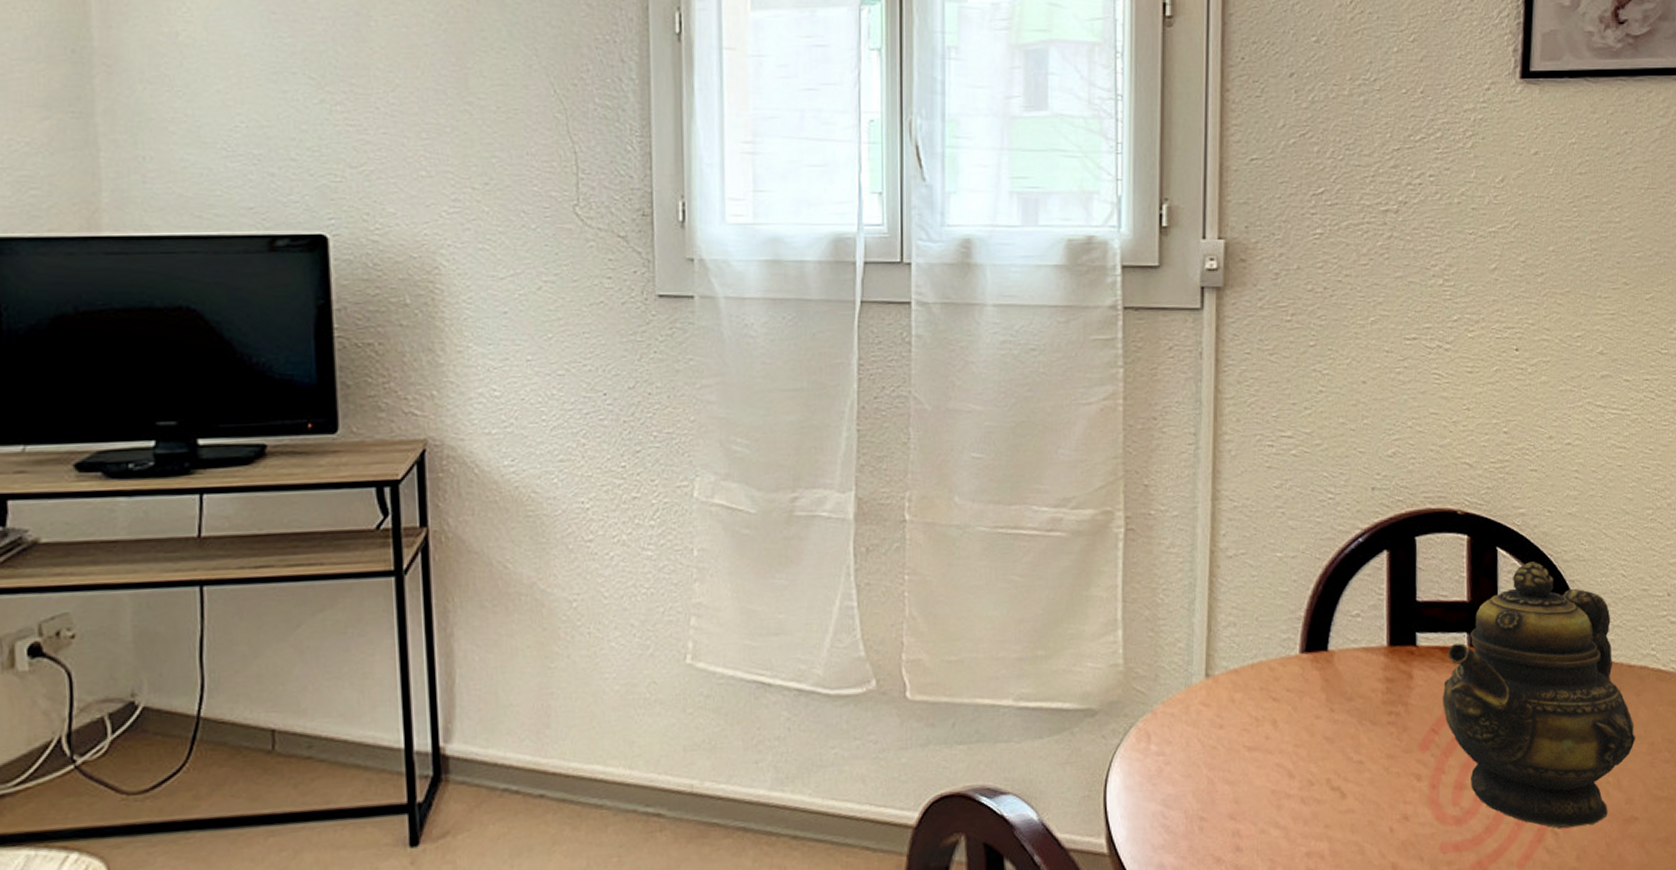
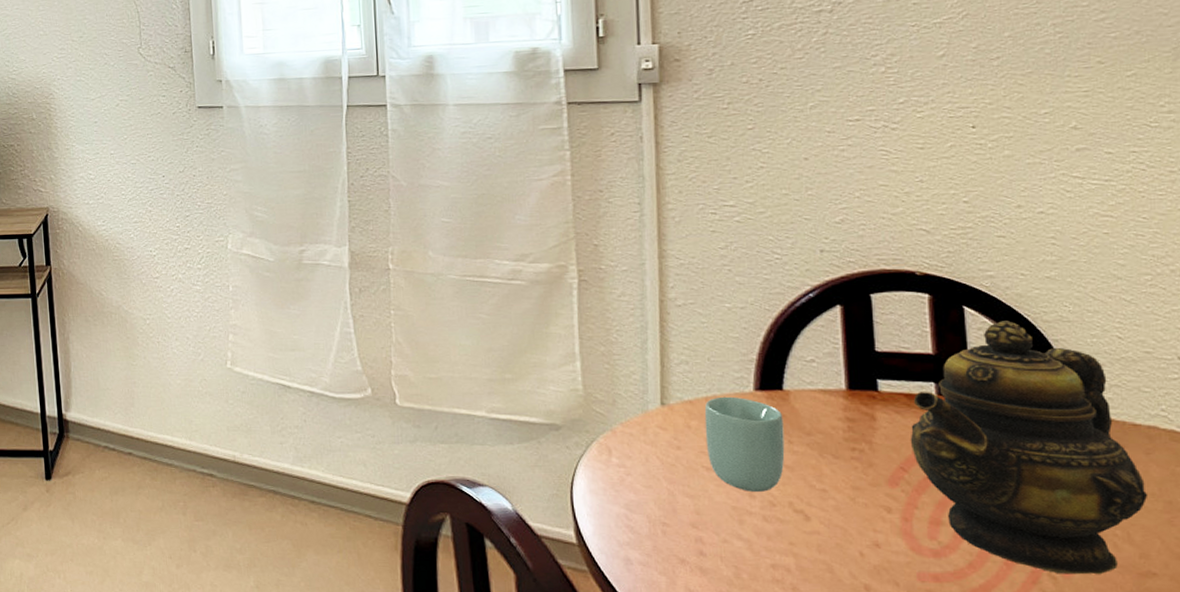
cup: none [1249,661,1327,771] -> present [704,396,785,492]

